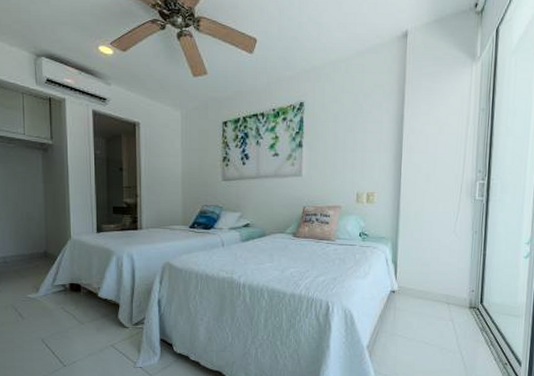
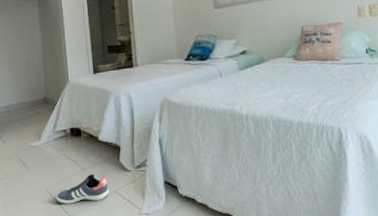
sneaker: none [52,327,106,355] -> present [56,173,109,204]

